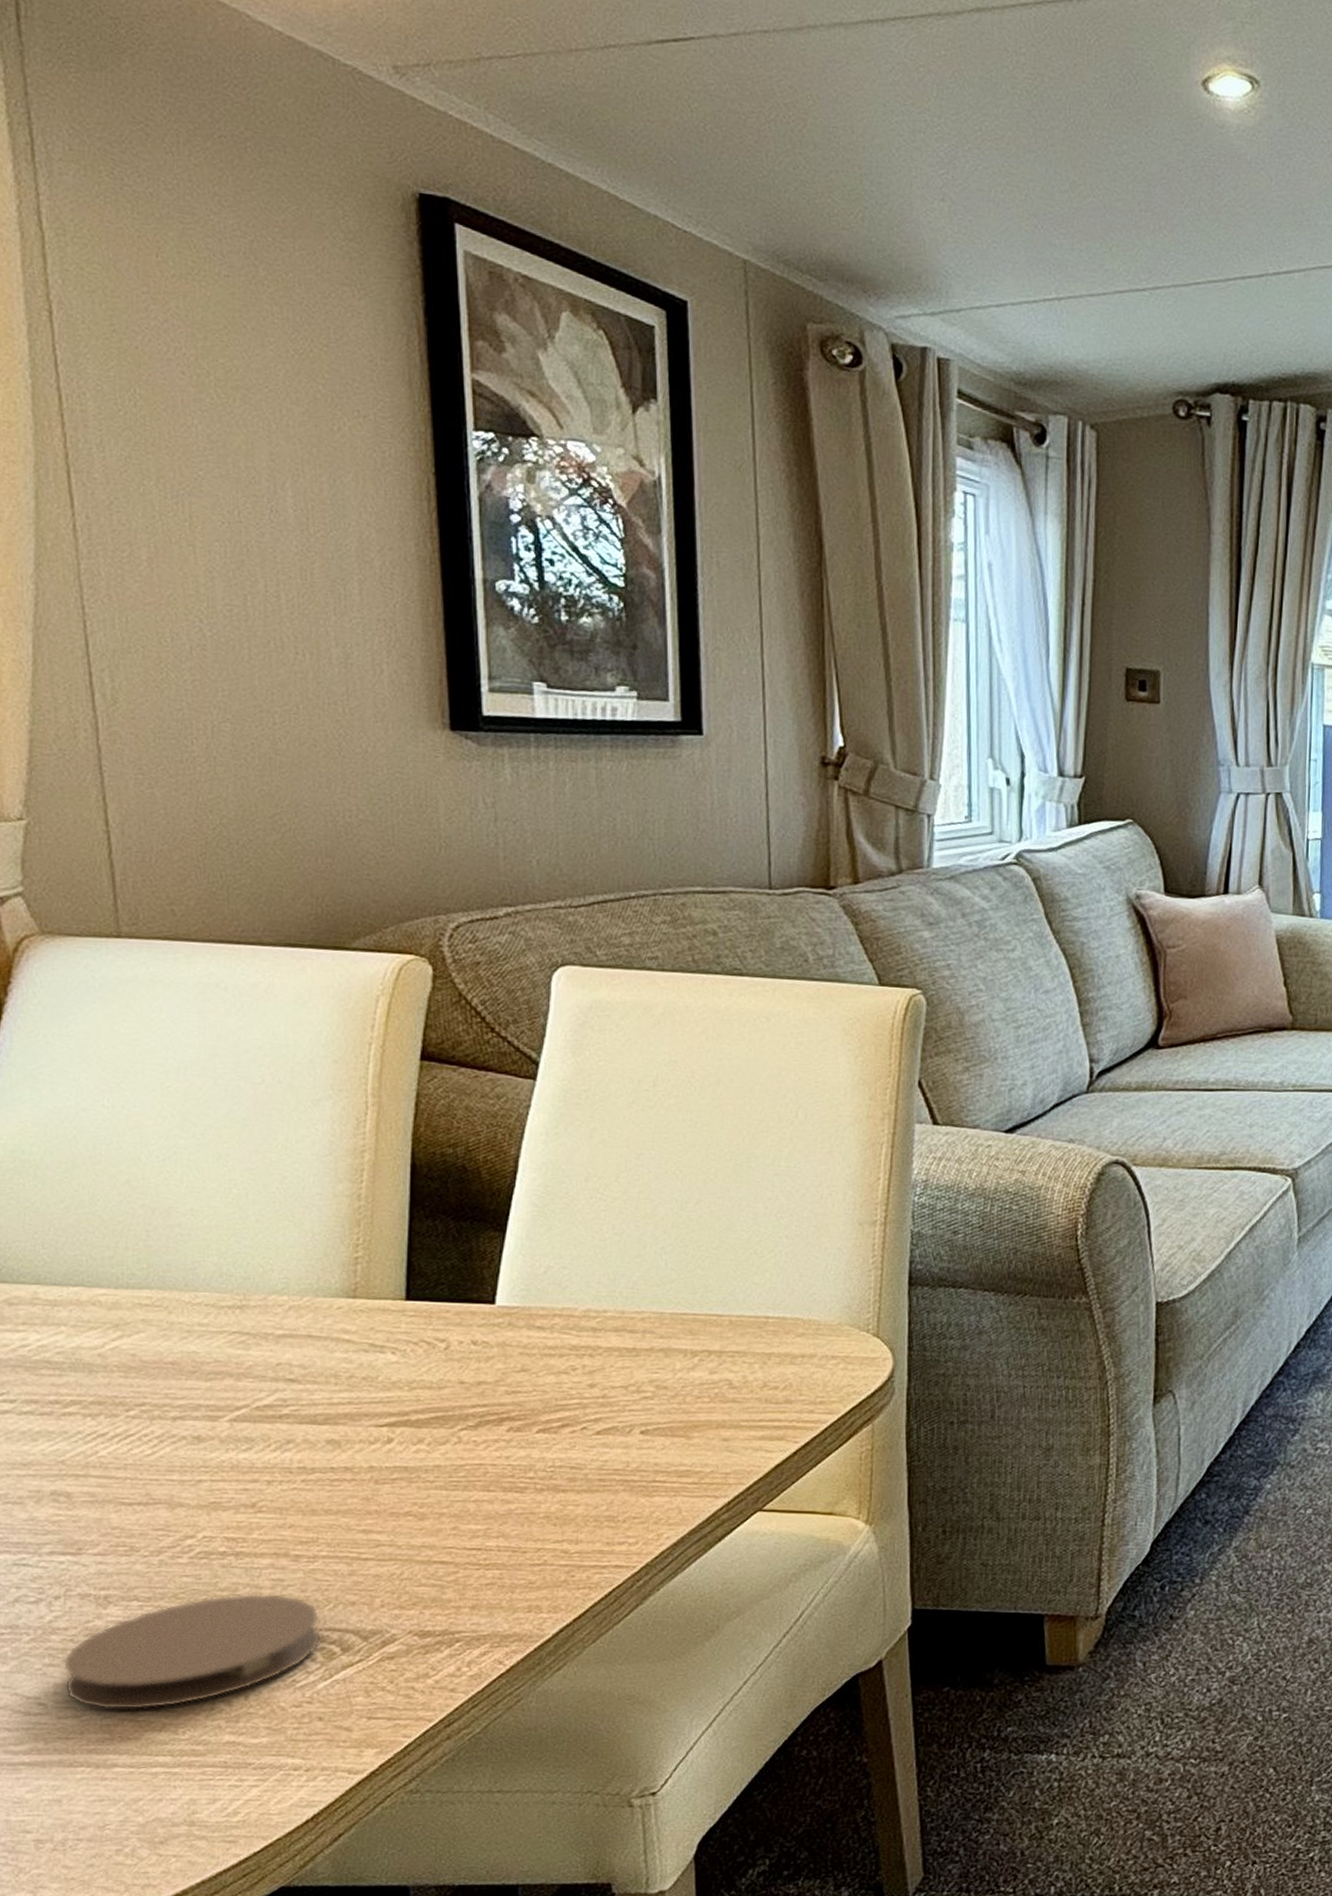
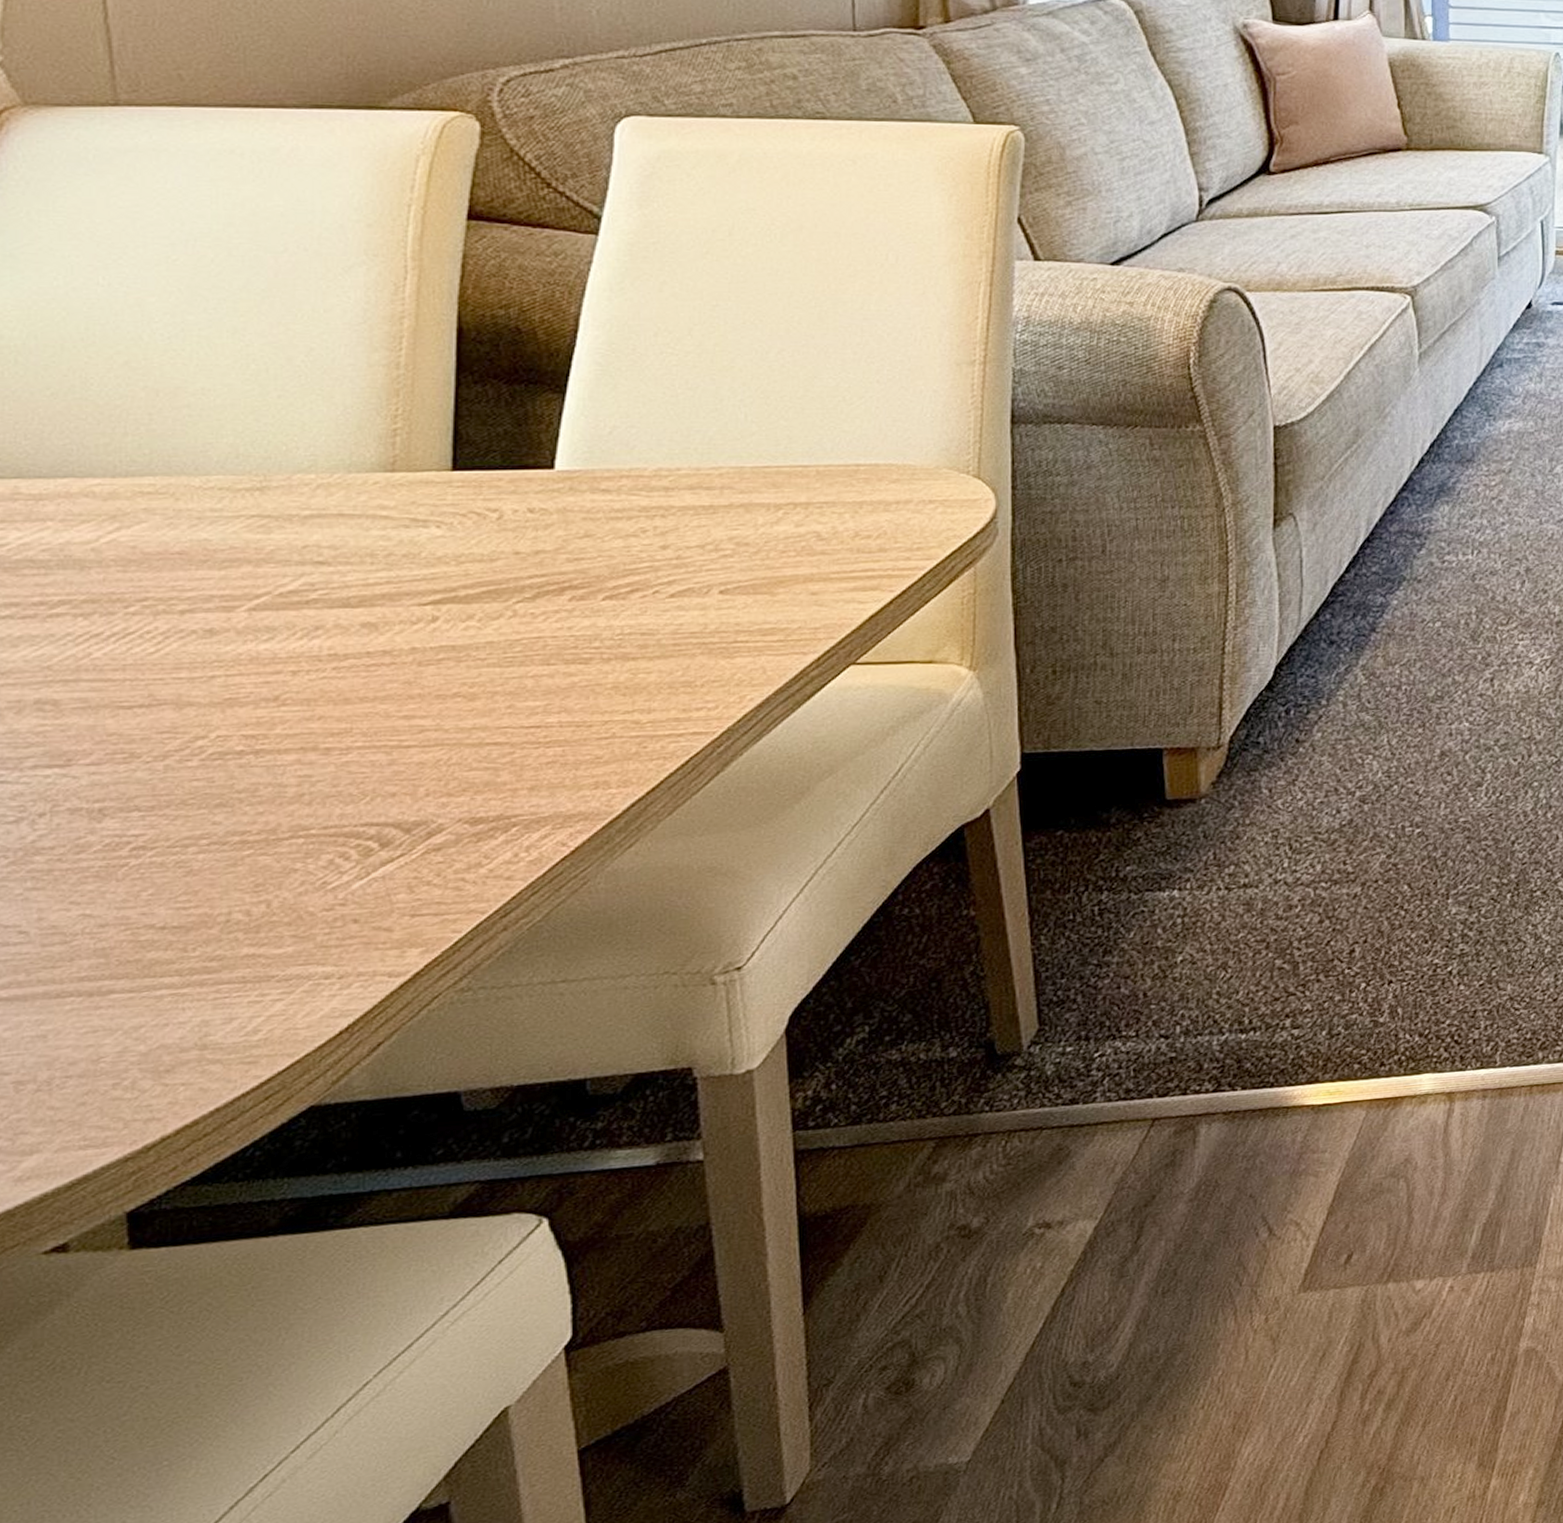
coaster: present [62,1593,322,1710] -> none [48,791,357,932]

